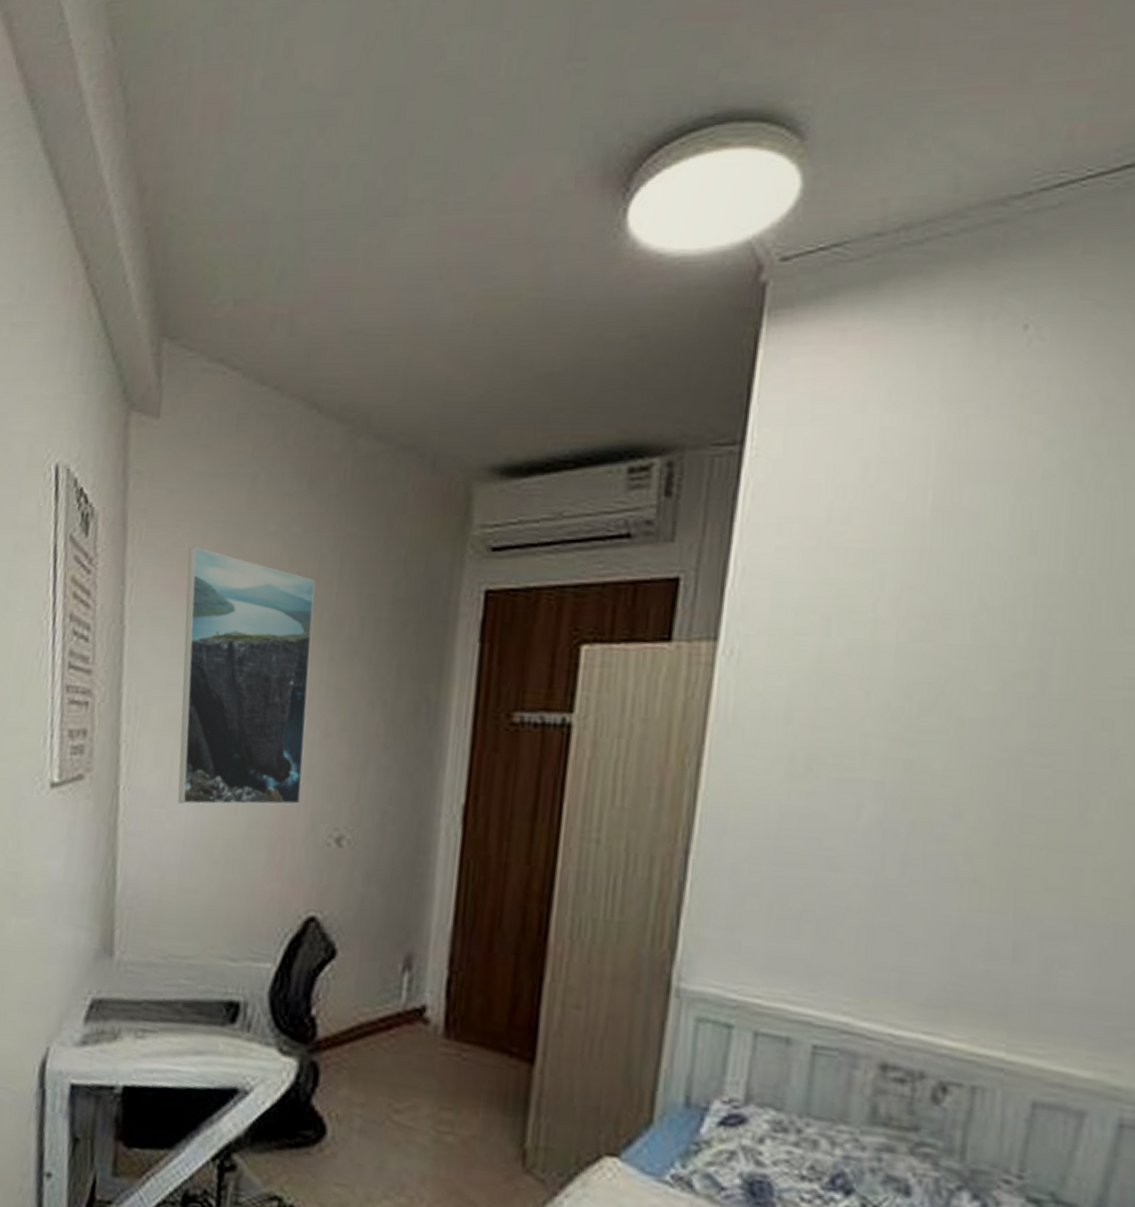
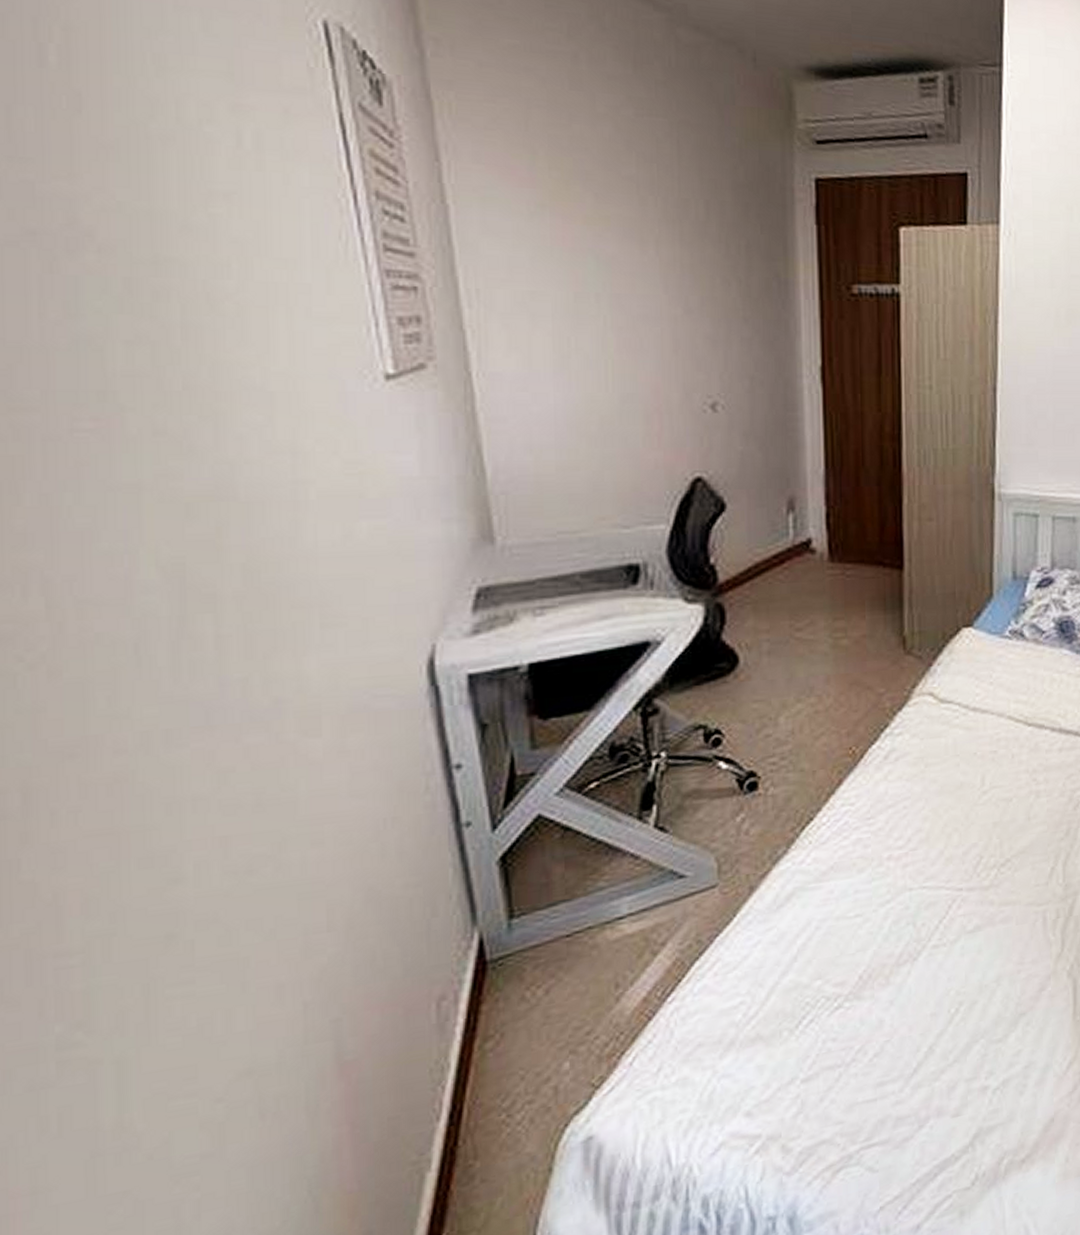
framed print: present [178,546,316,805] -> none [511,124,672,385]

